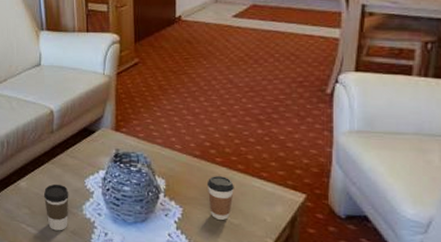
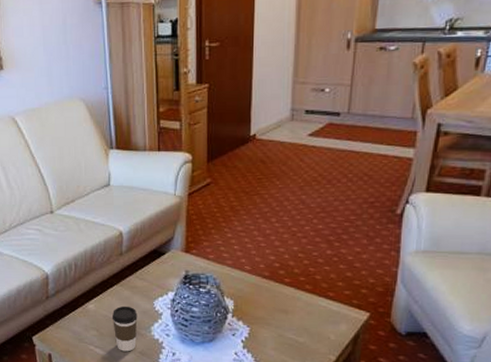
coffee cup: present [206,176,234,220] -> none [274,296,301,338]

